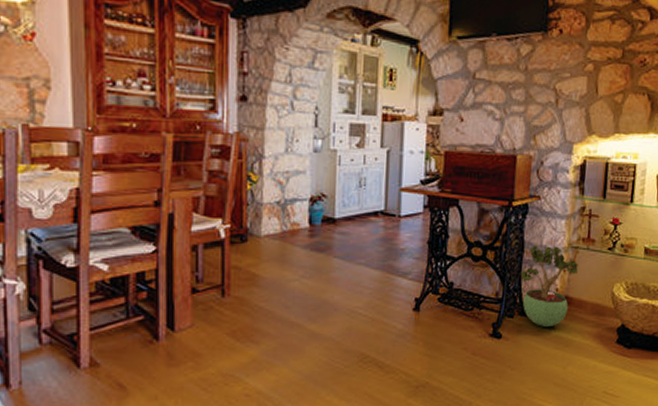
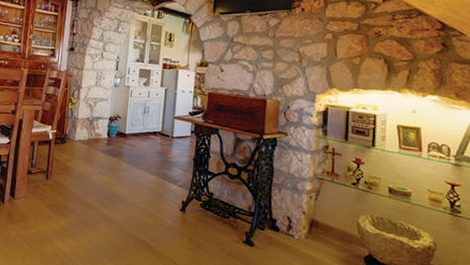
potted plant: present [520,246,578,327] -> none [270,172,324,245]

